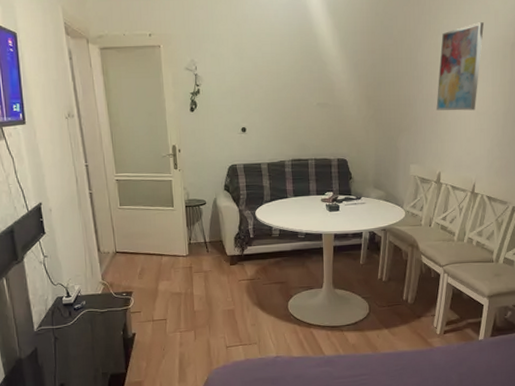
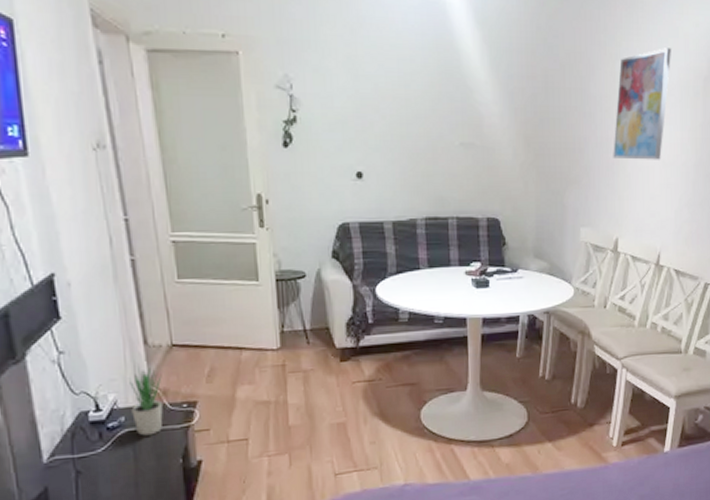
potted plant: none [88,266,110,315] -> present [129,365,163,436]

